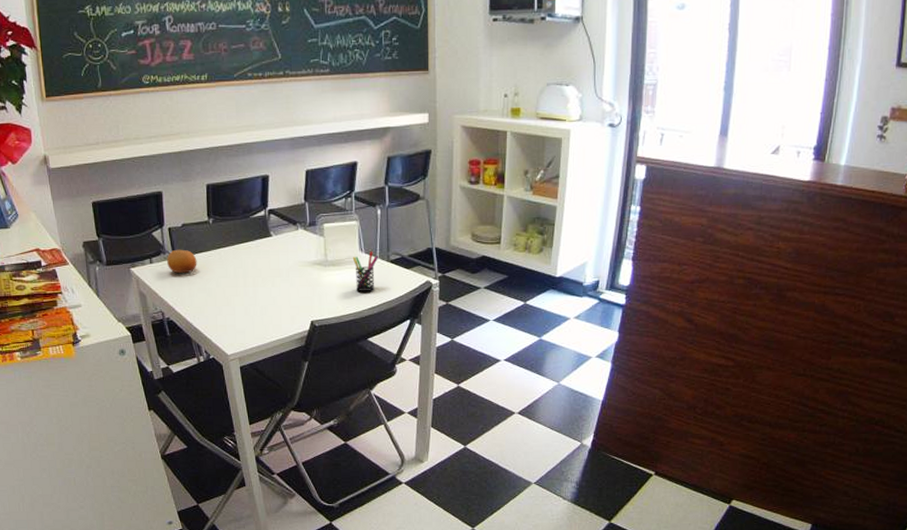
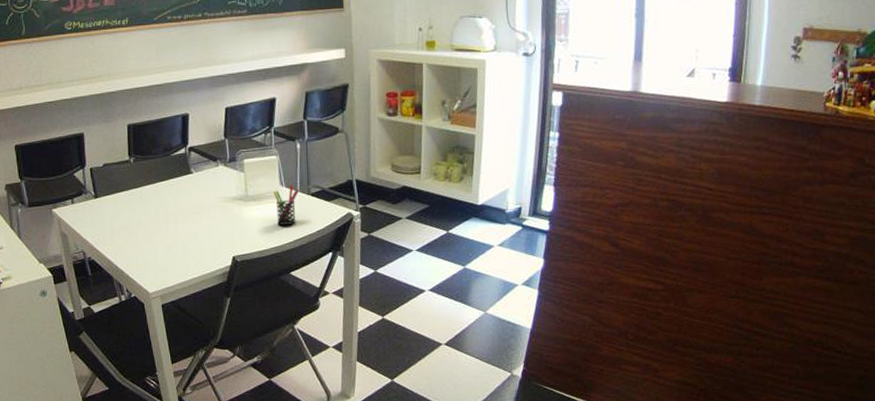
fruit: present [167,249,197,274] -> none [88,189,119,213]

